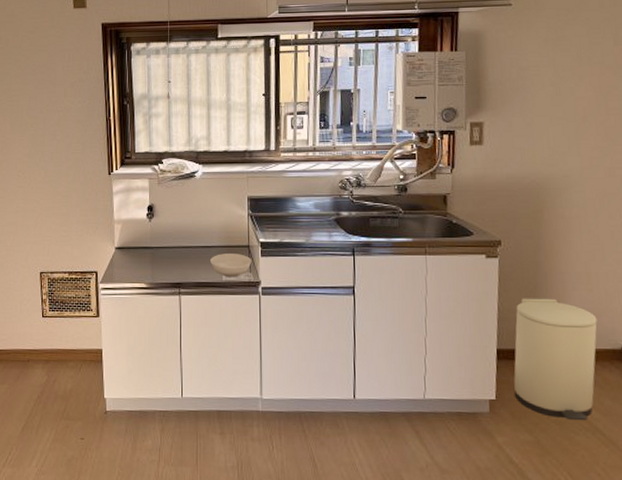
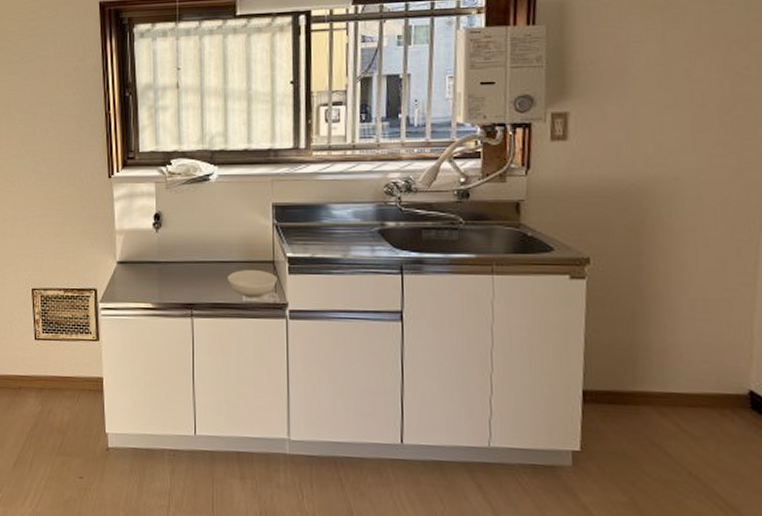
pedal bin: present [514,298,597,421] -> none [604,328,716,481]

